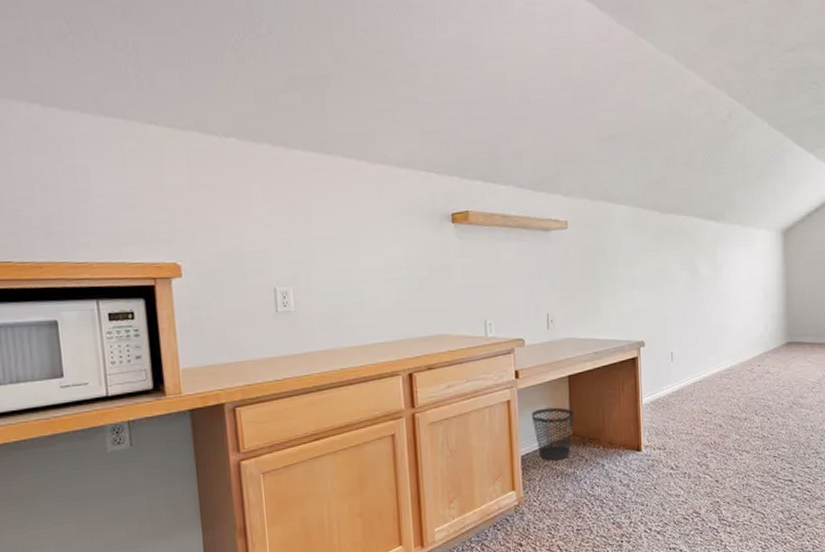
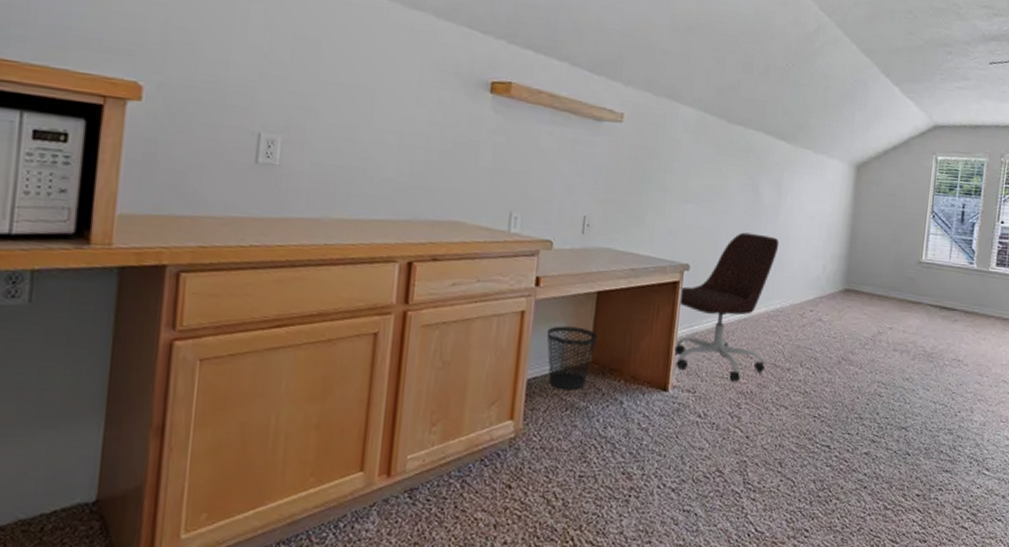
office chair: none [638,306,724,436] -> present [674,232,780,382]

